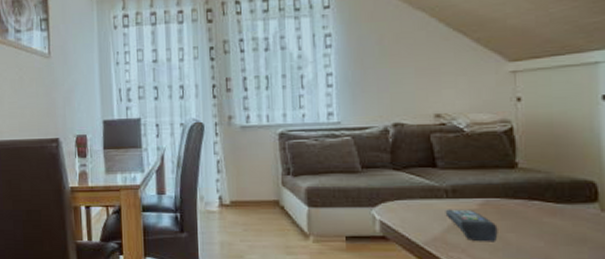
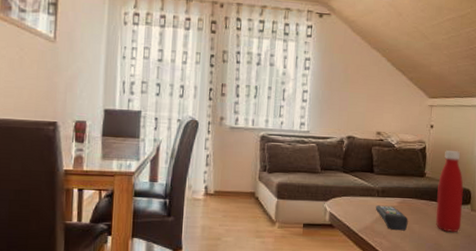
bottle: none [539,128,587,243] -> present [435,149,464,233]

